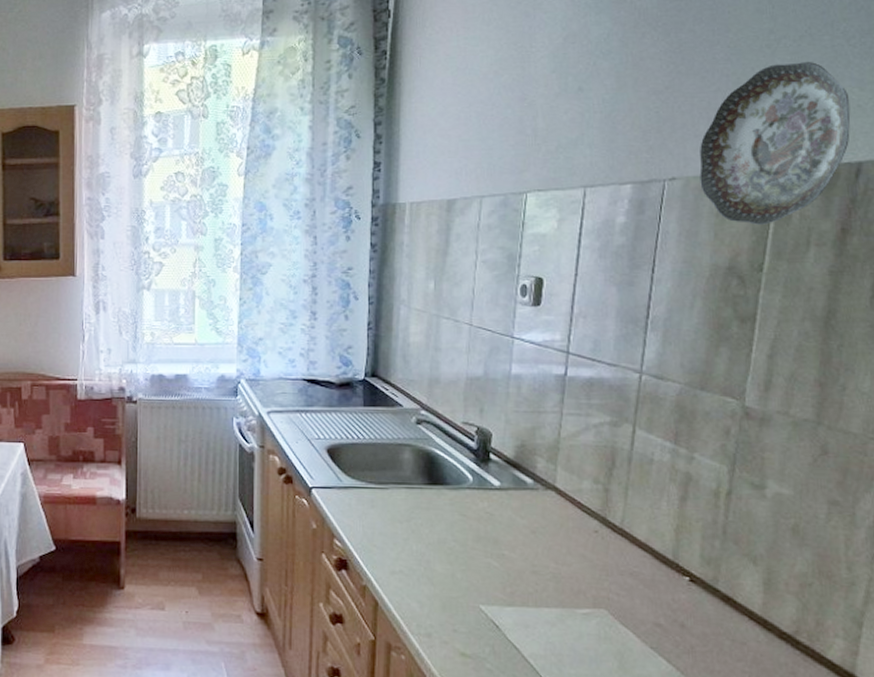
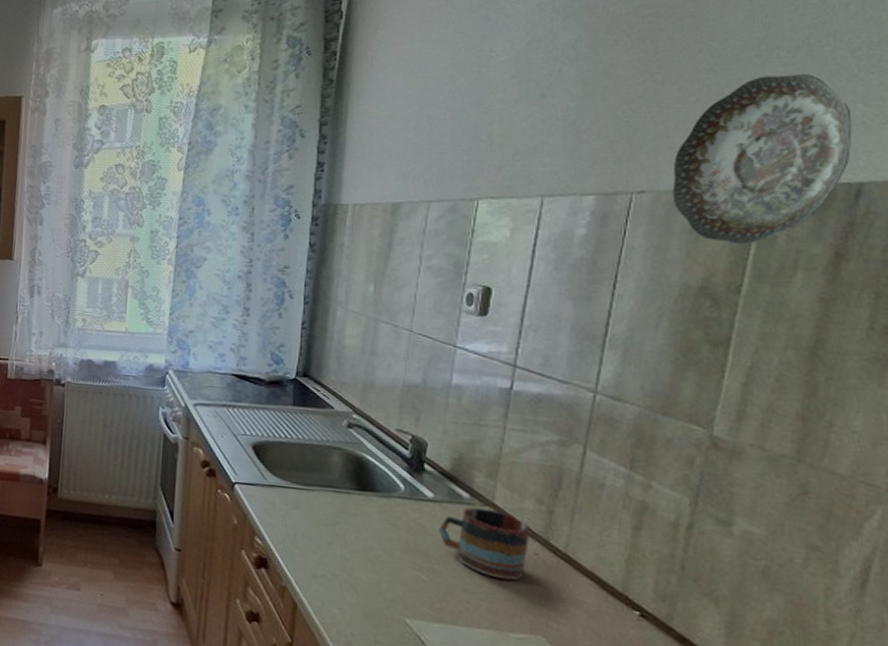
mug: none [506,491,590,559] -> present [438,507,531,581]

